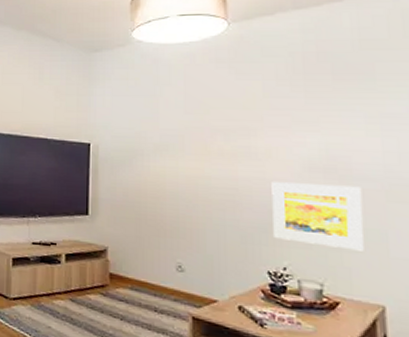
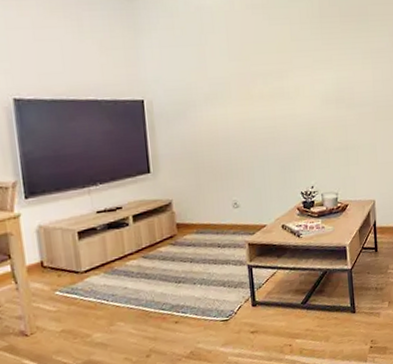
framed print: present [271,182,364,251] -> none [300,111,362,164]

